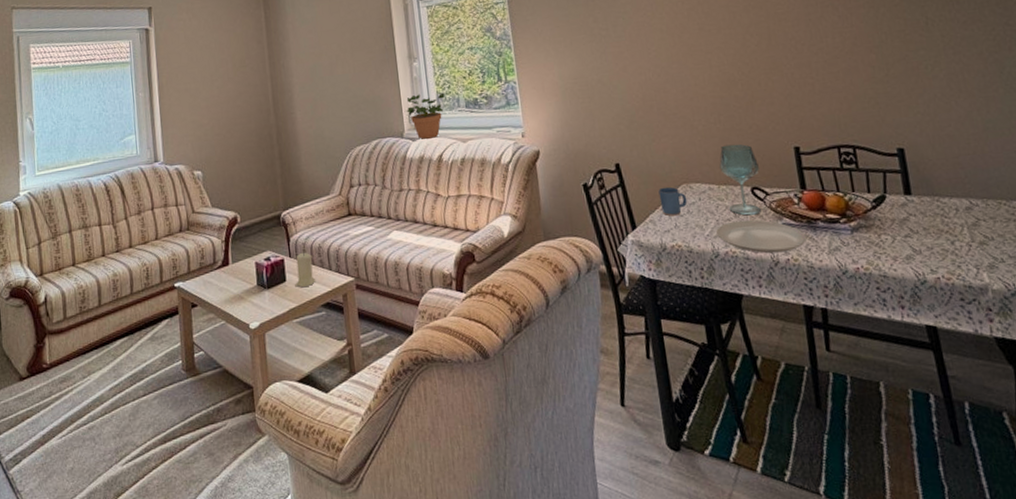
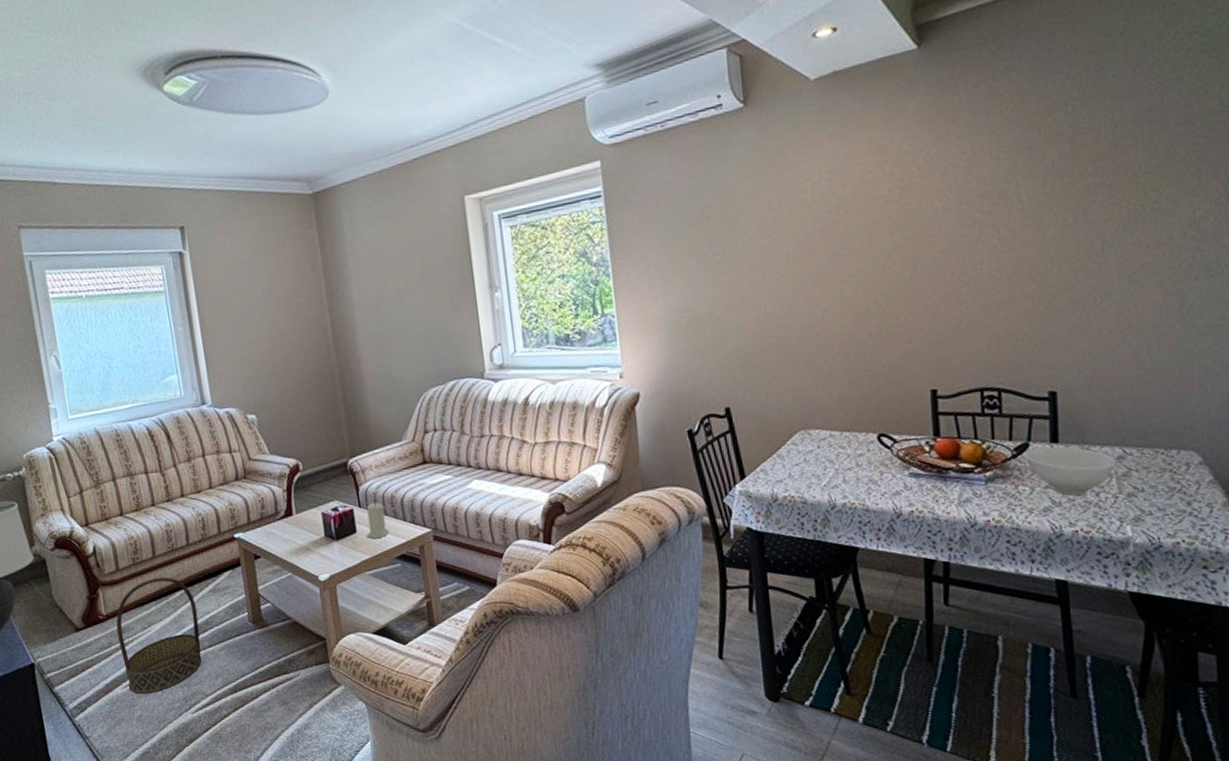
basket: none [58,325,136,445] -> present [116,576,202,694]
potted plant: present [405,92,450,139] -> none [486,327,537,380]
mug: present [658,186,688,216] -> none [772,433,805,465]
plate: present [716,219,806,254] -> none [835,469,934,505]
wine glass: present [719,144,761,216] -> none [844,386,889,465]
bowl: none [882,198,965,245] -> present [1024,446,1116,496]

